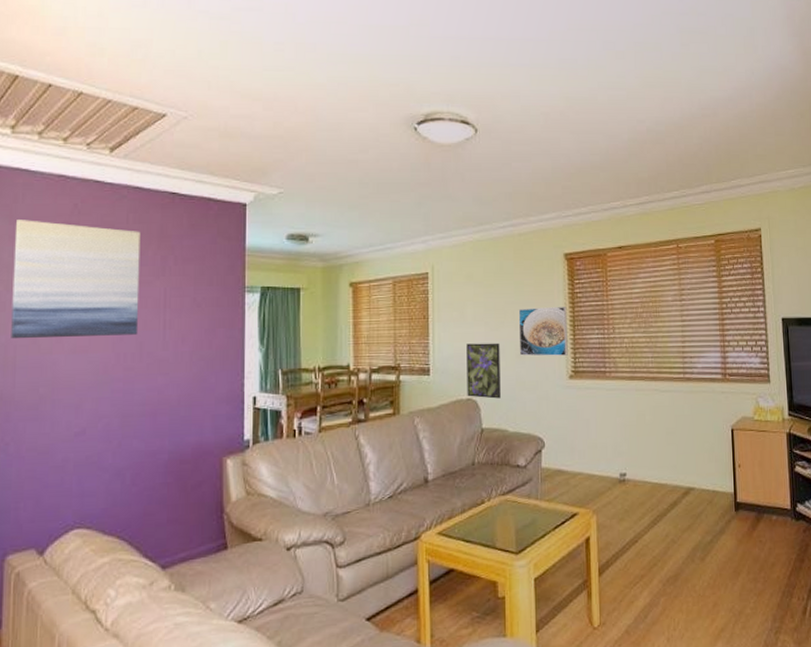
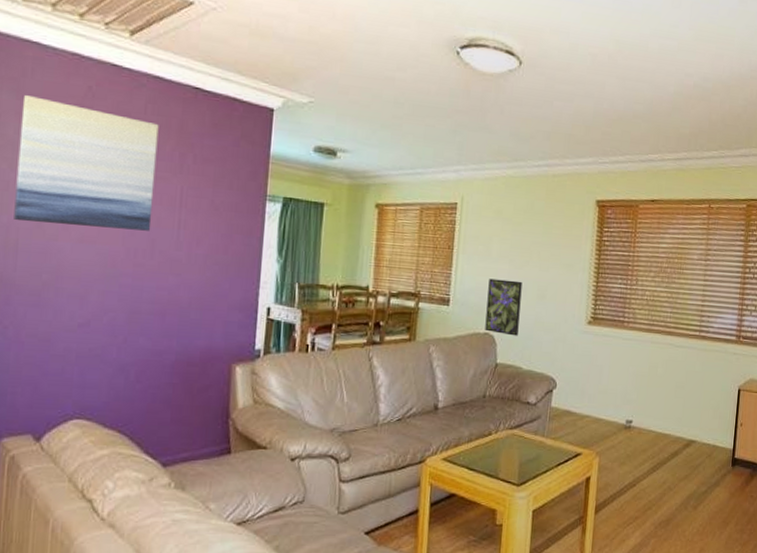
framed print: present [518,307,568,356] -> none [541,250,593,301]

